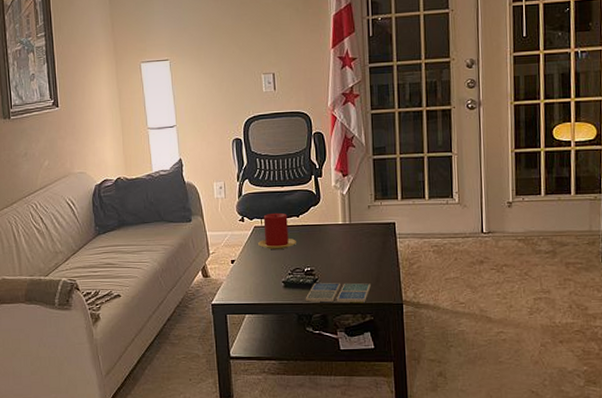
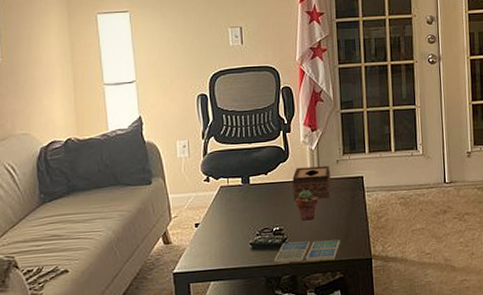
candle: present [258,212,296,249] -> none [224,170,264,210]
tissue box: none [324,210,363,243] -> present [292,165,331,200]
potted succulent: none [327,233,350,263] -> present [296,190,319,221]

